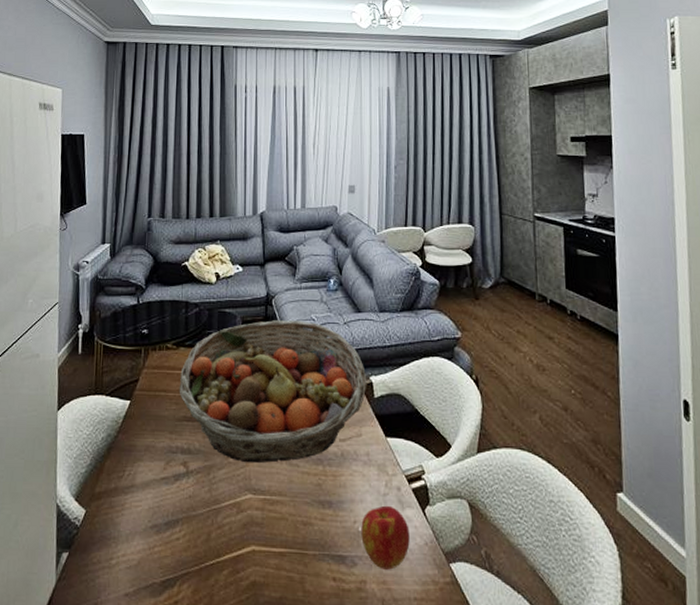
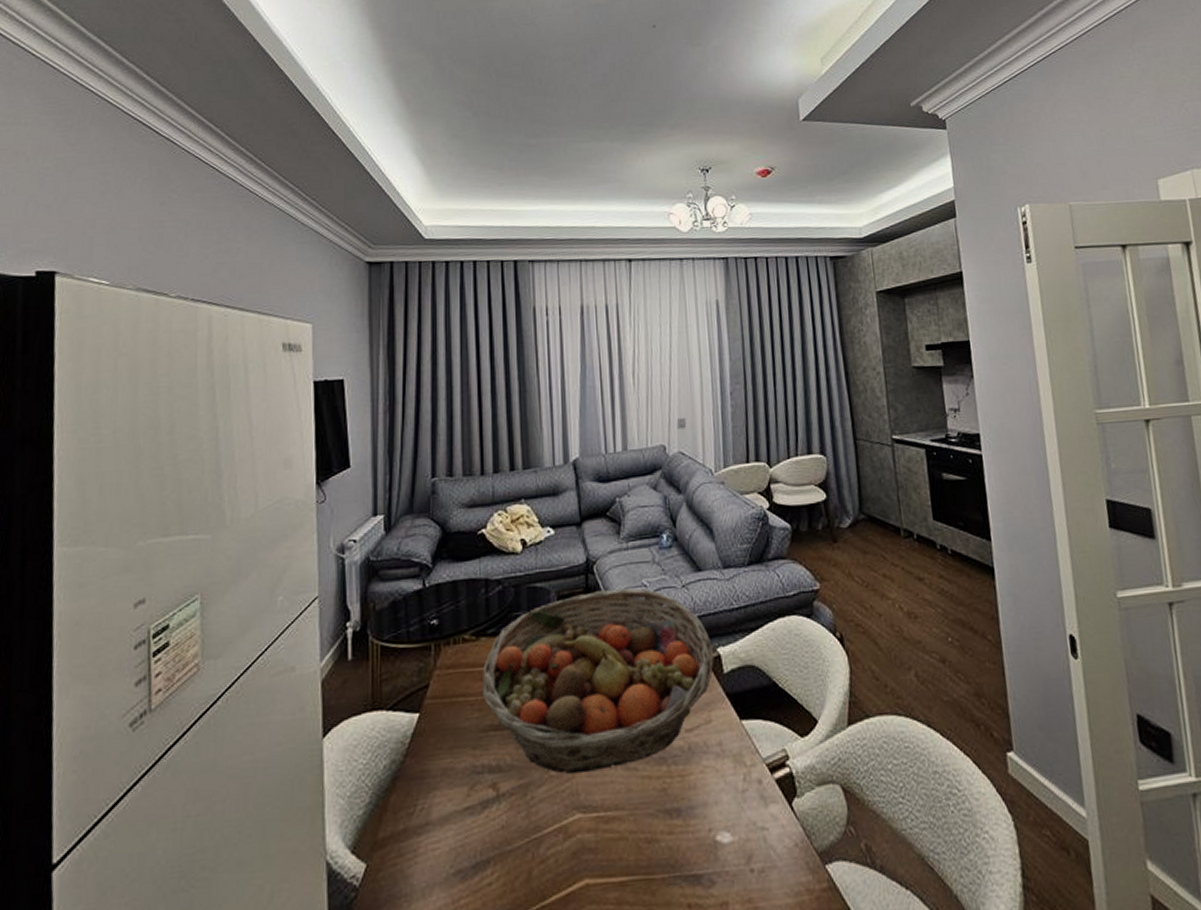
apple: present [361,505,410,570] -> none [717,803,777,885]

